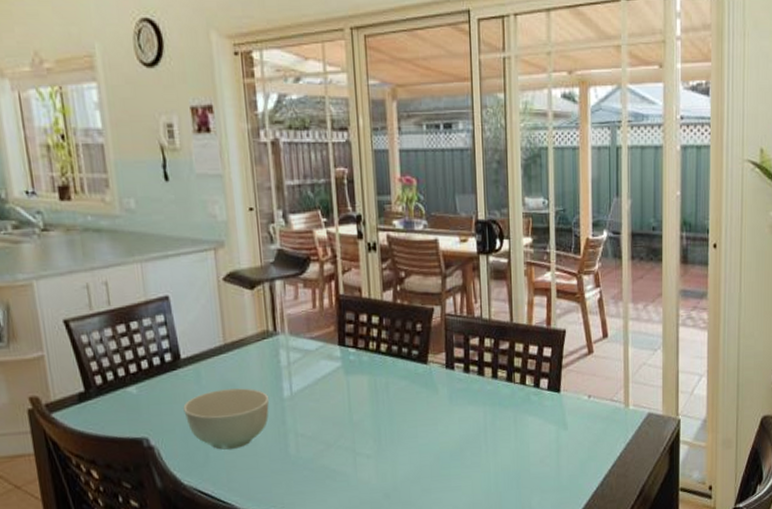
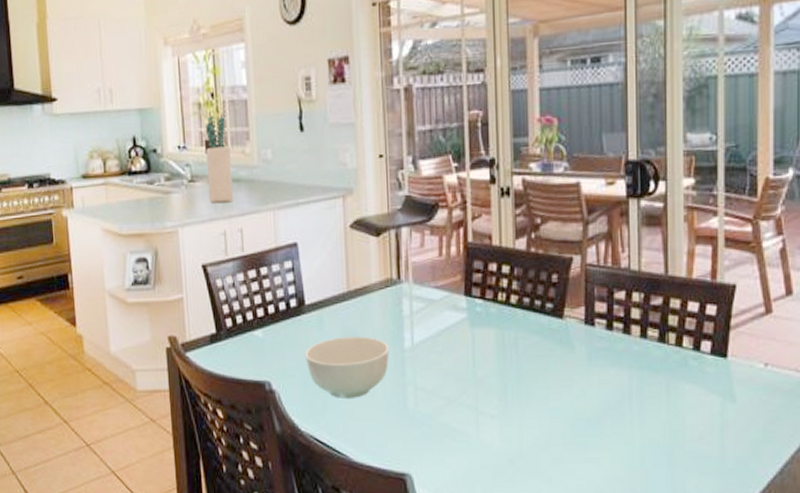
vase: none [57,155,95,255] -> present [206,112,233,204]

